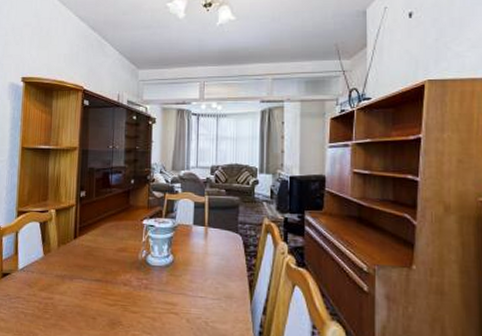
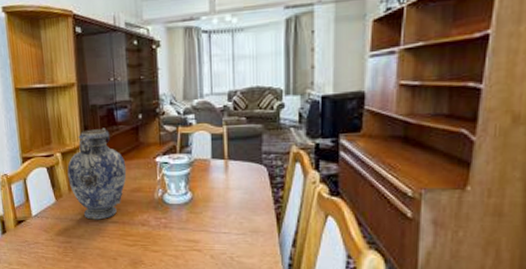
vase: none [59,189,115,277] -> present [67,127,127,220]

